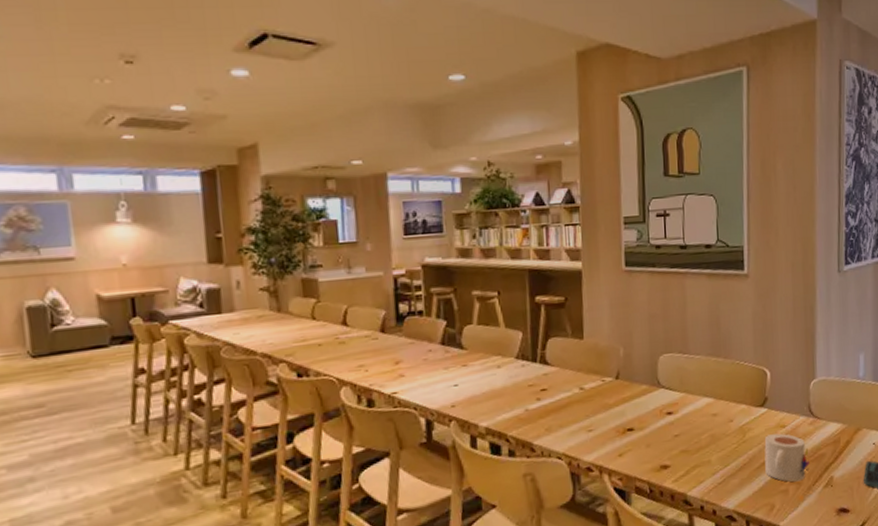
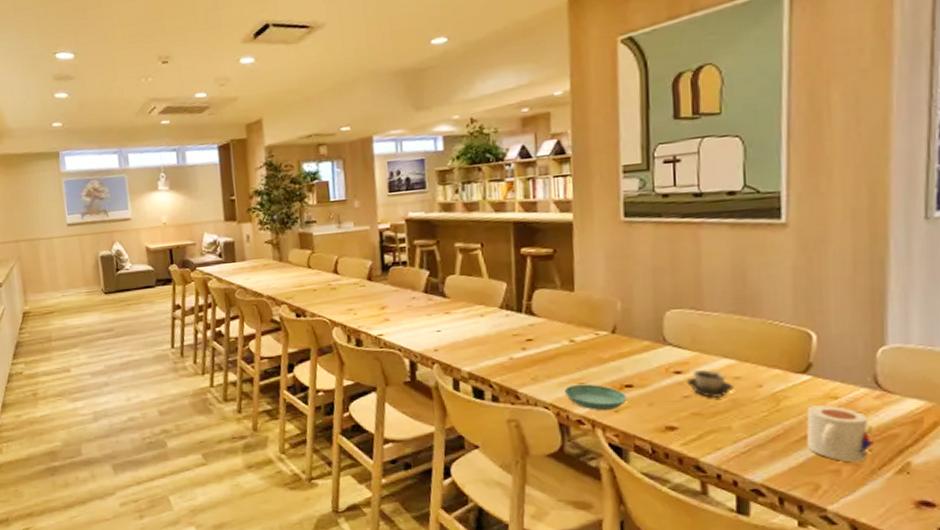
saucer: none [574,430,629,456] -> present [563,384,627,411]
cup: none [677,408,712,435] -> present [687,369,734,398]

